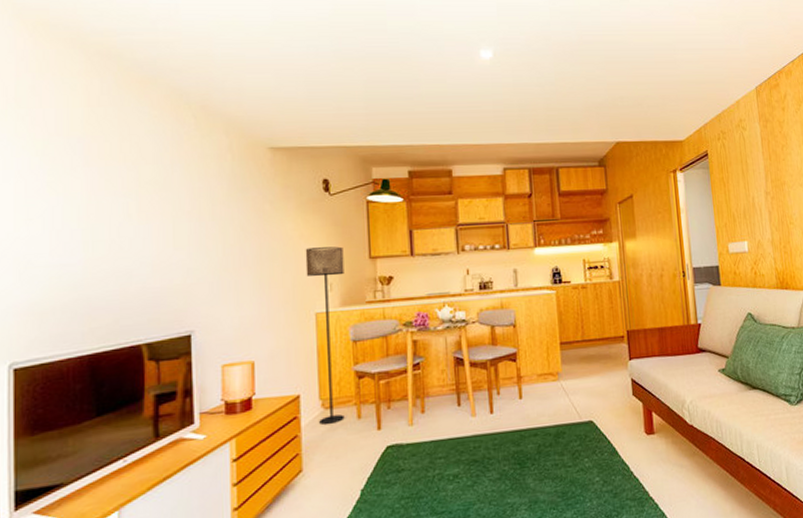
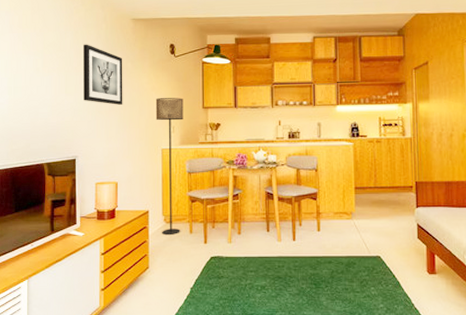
wall art: none [199,180,259,260] -> present [83,44,123,105]

